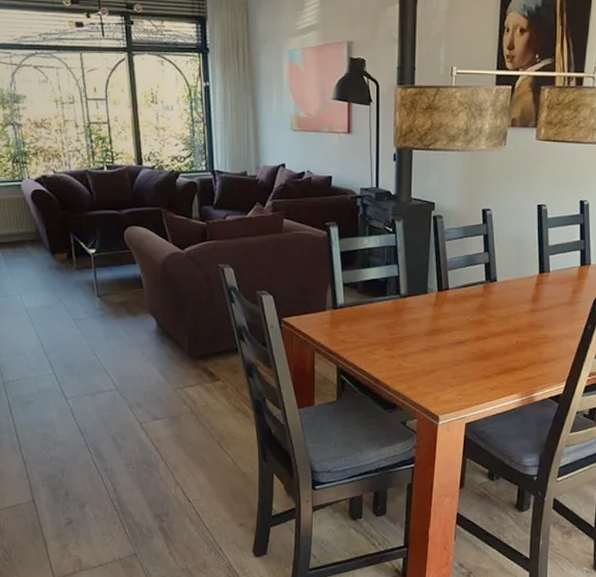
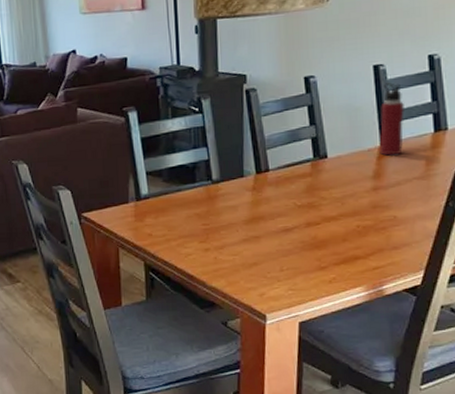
water bottle: none [538,221,559,283] -> present [379,83,405,156]

